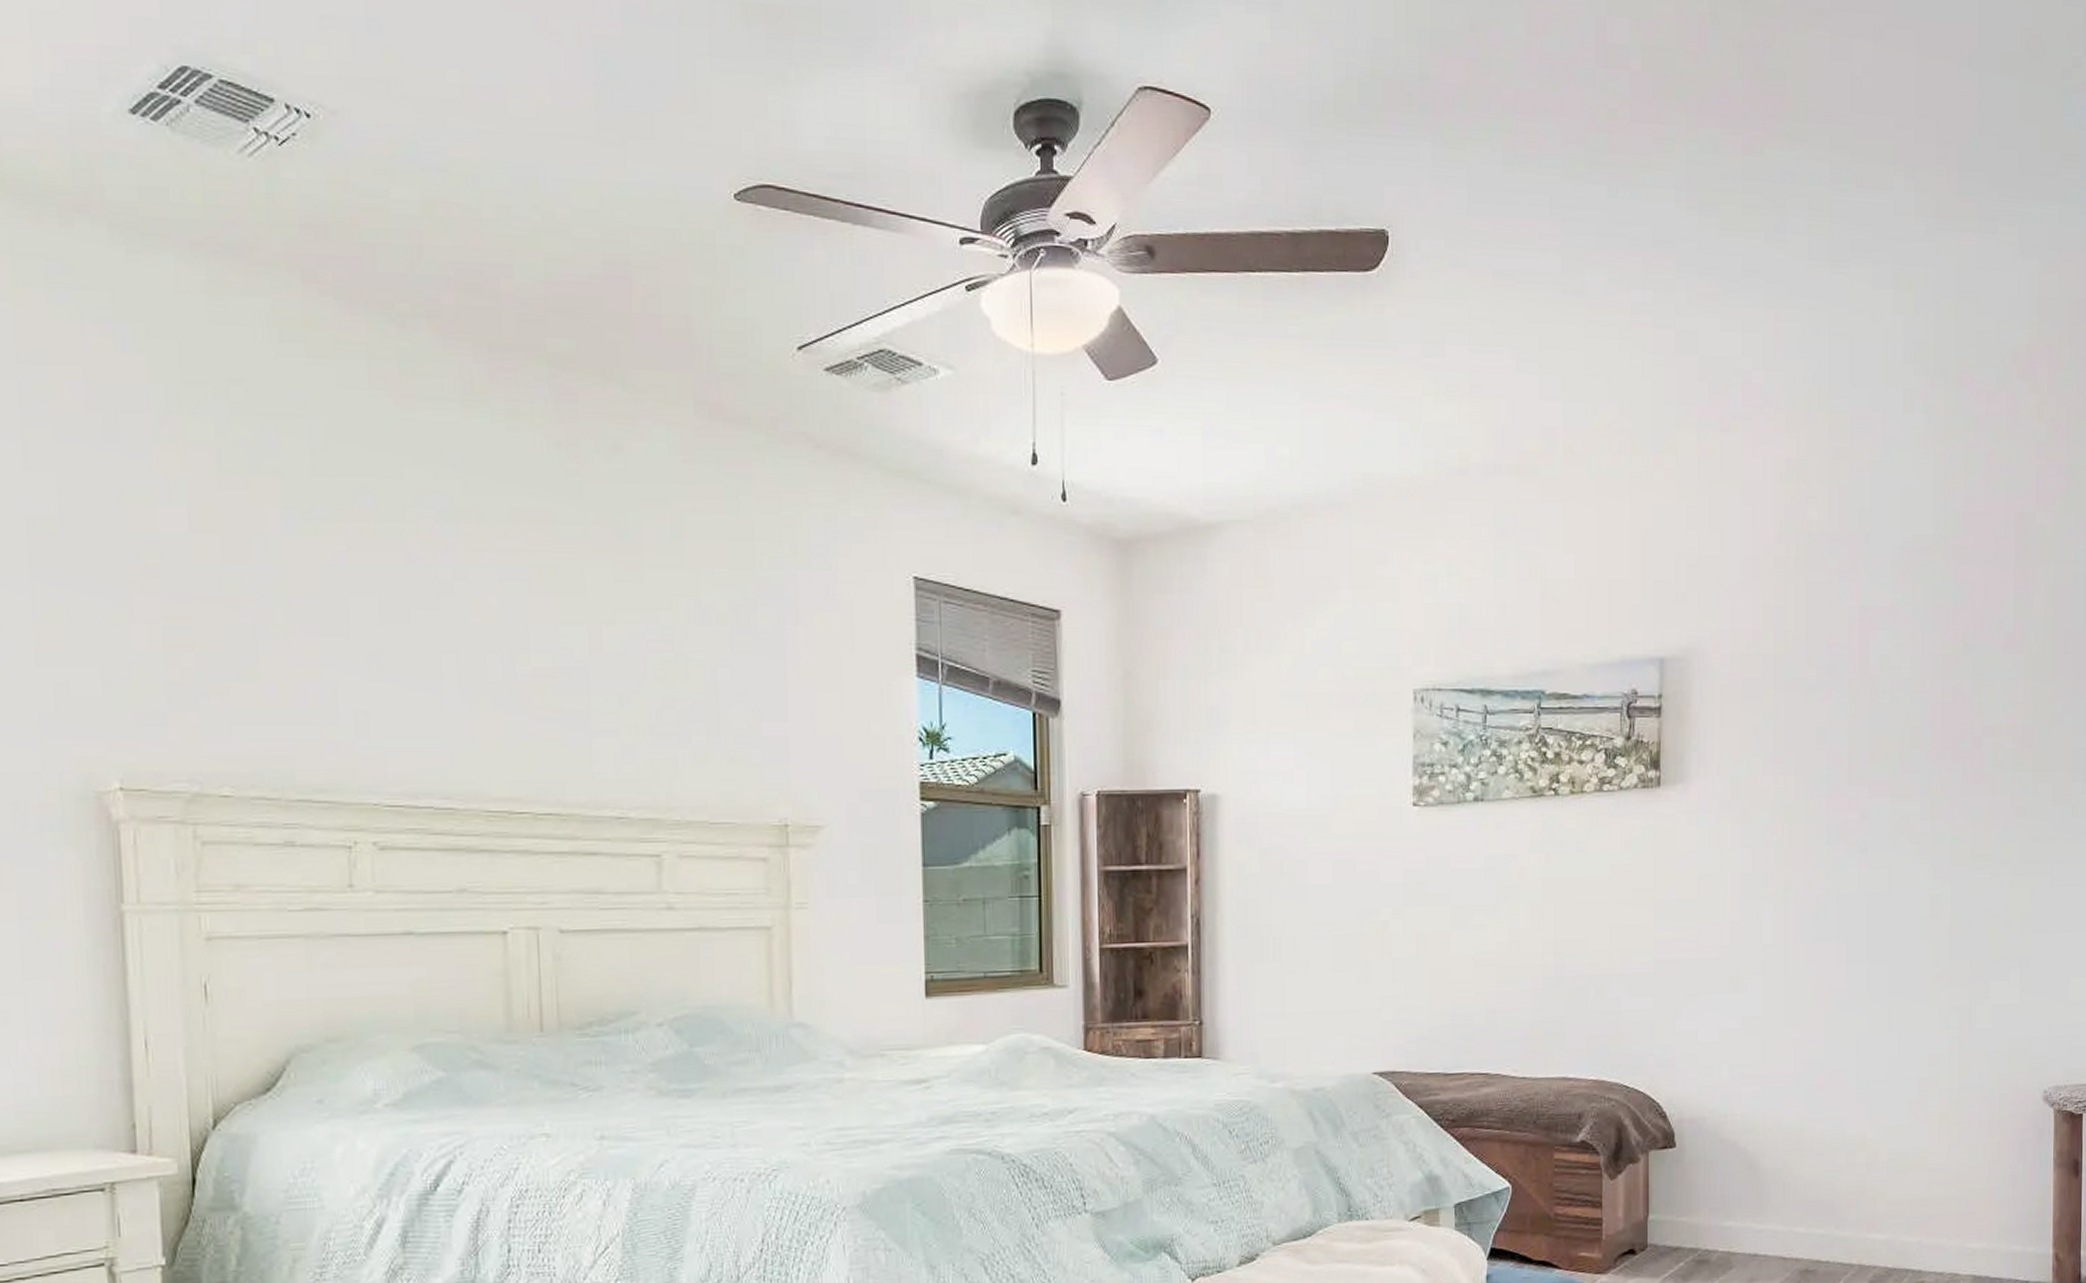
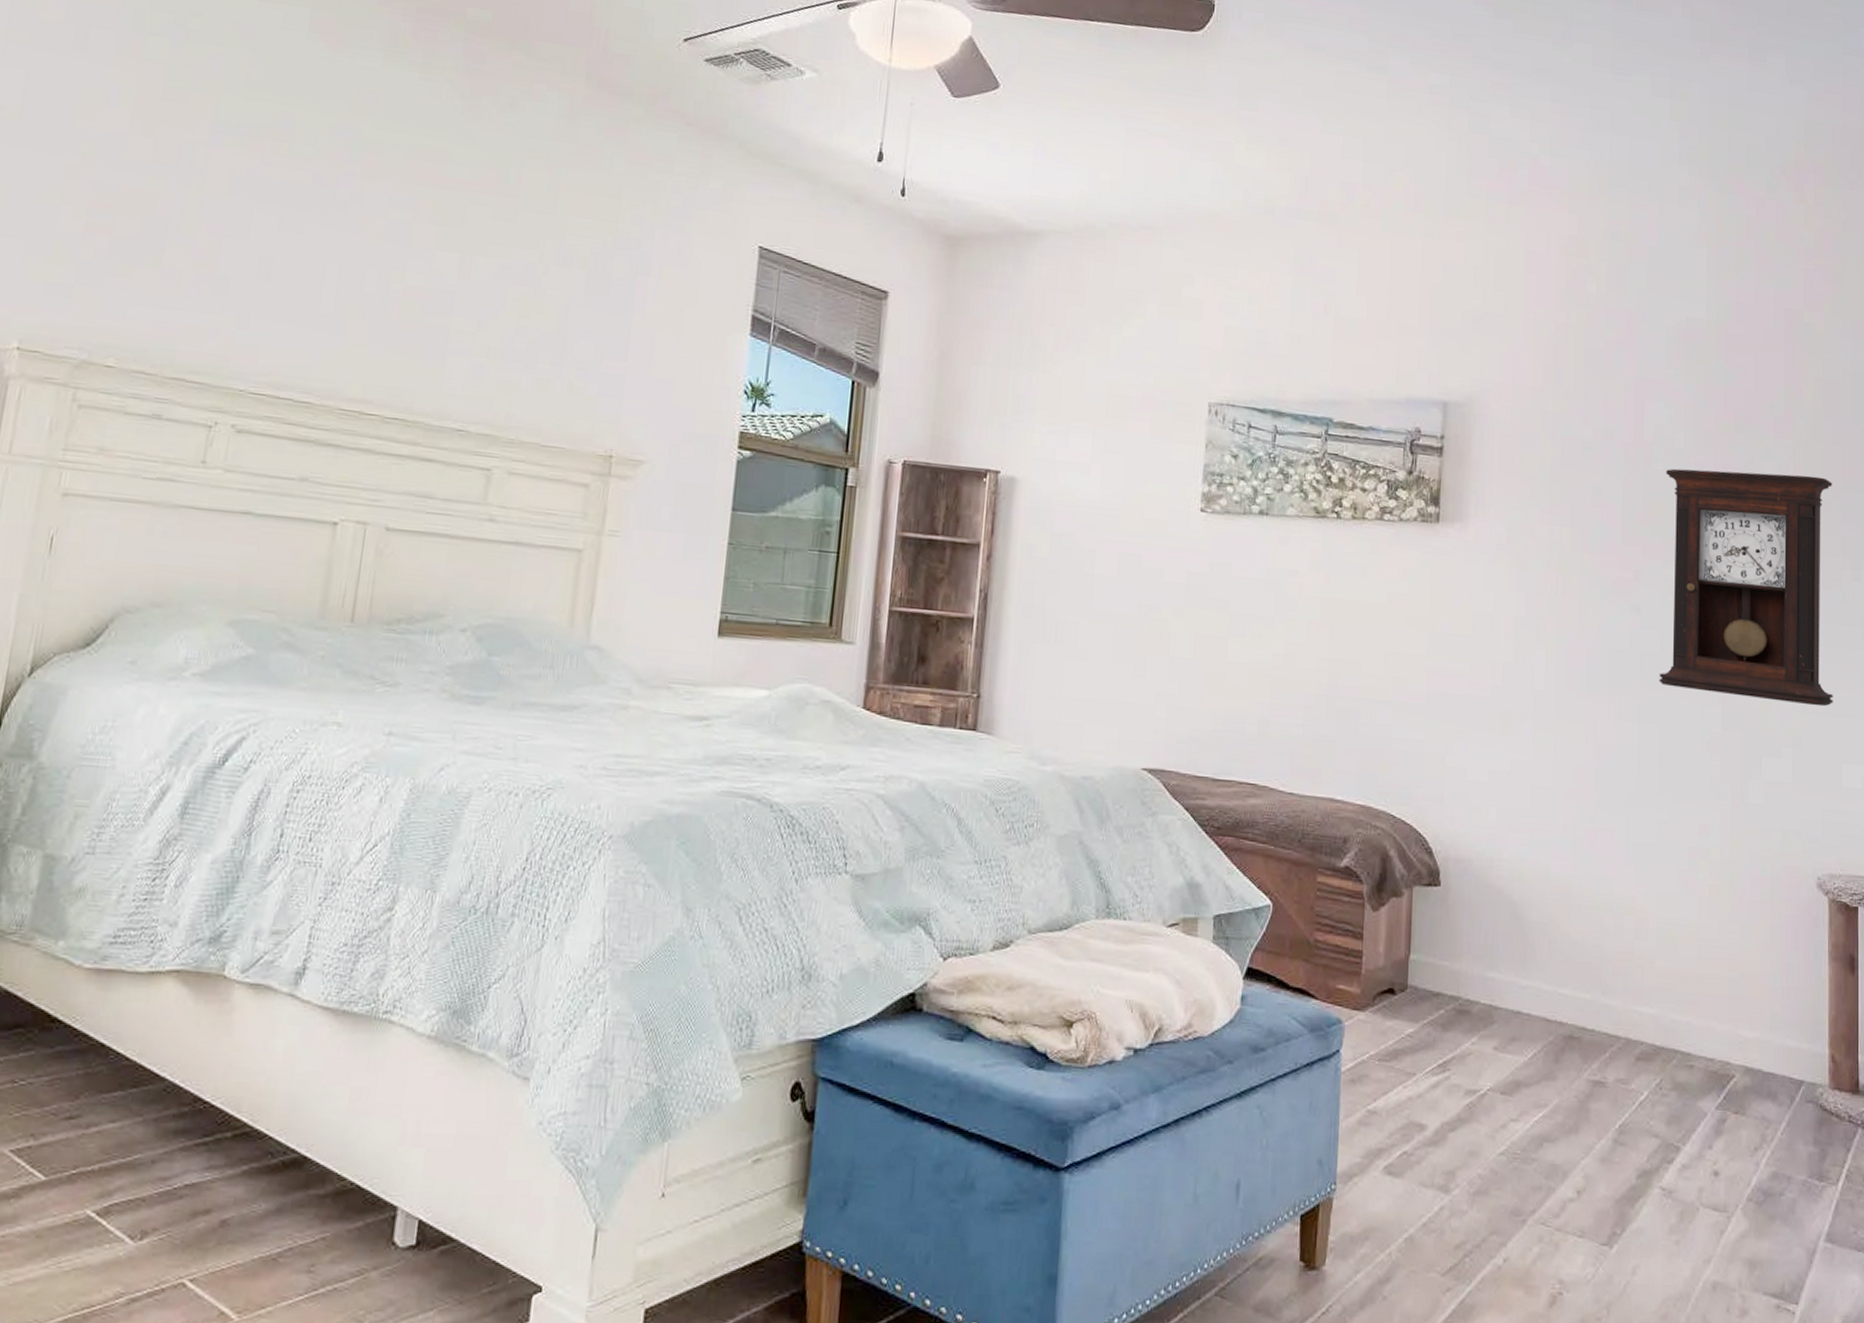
pendulum clock: none [1887,690,2063,925] -> present [1659,468,1833,707]

